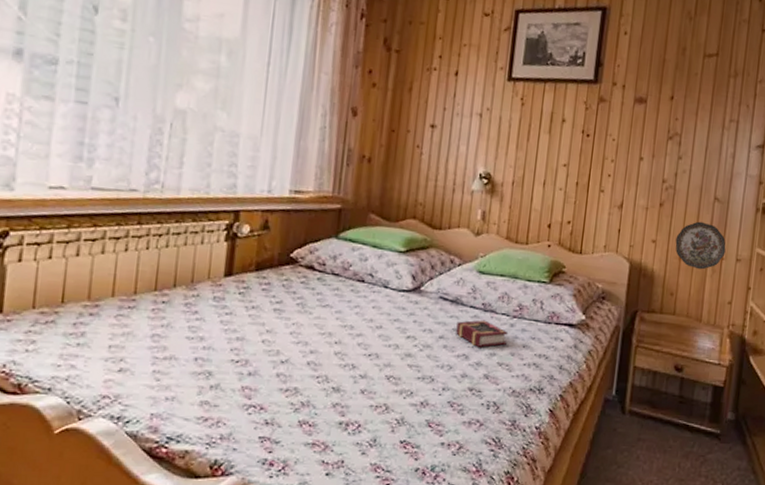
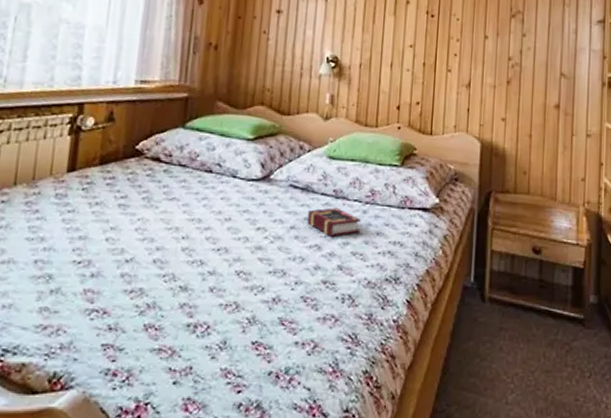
decorative plate: present [675,221,726,270] -> none [525,97,575,147]

